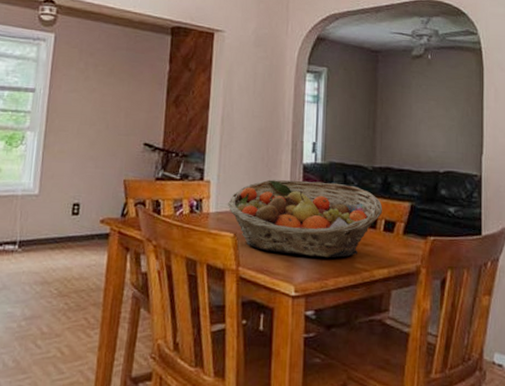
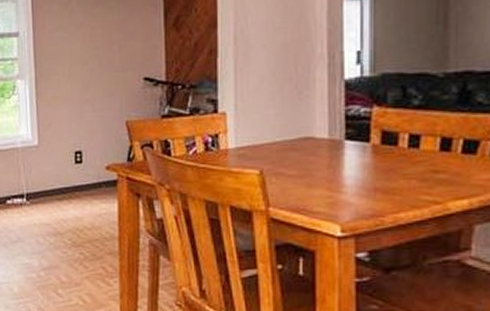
fruit basket: present [227,179,383,258] -> none [249,99,461,191]

